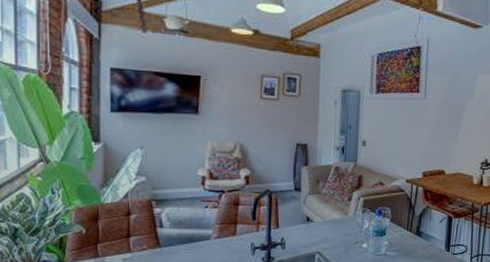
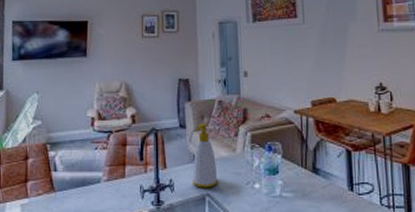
soap bottle: none [304,186,329,246] -> present [193,122,218,188]

